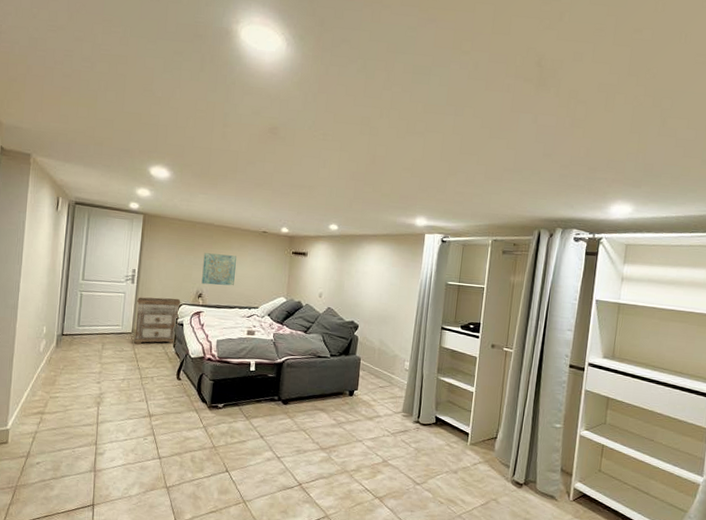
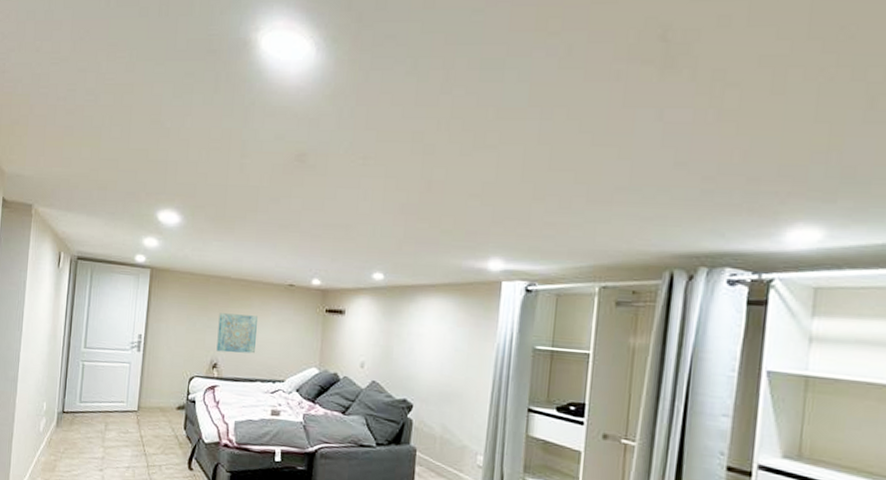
nightstand: present [134,297,181,345] -> none [140,367,193,425]

